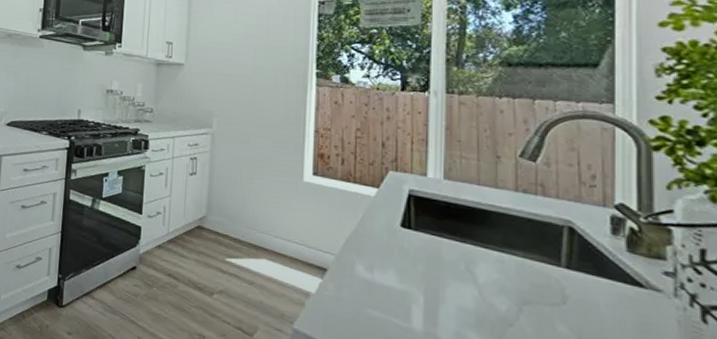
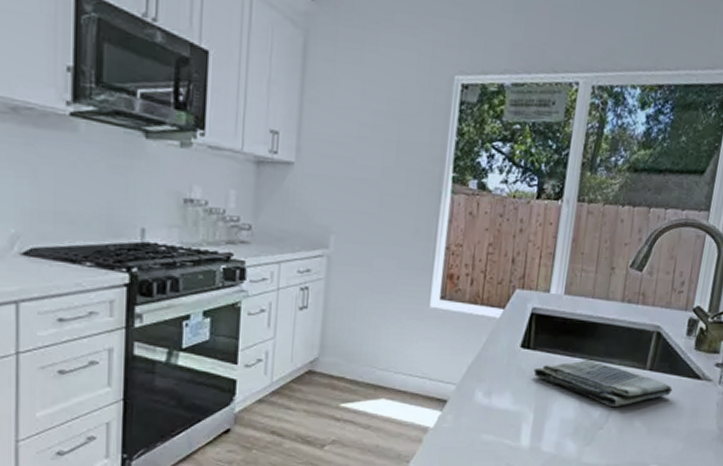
dish towel: none [418,246,604,304] -> present [533,359,673,406]

